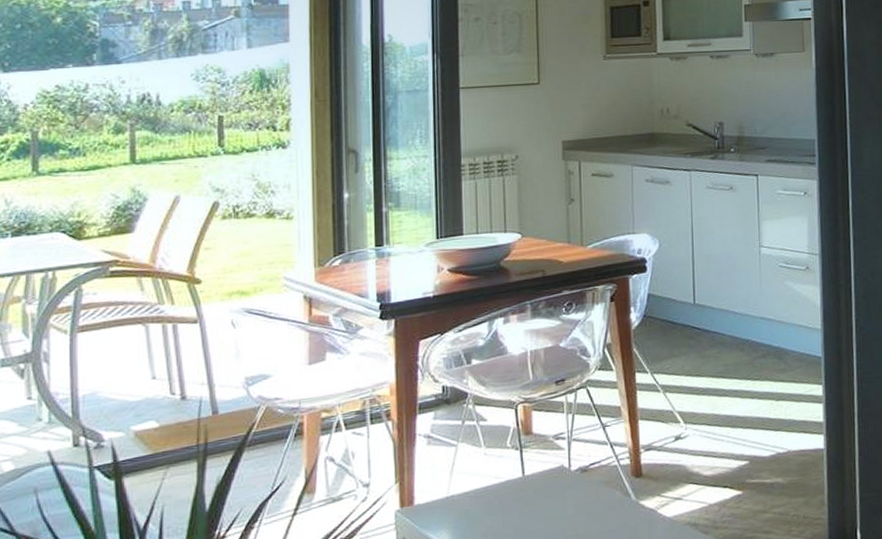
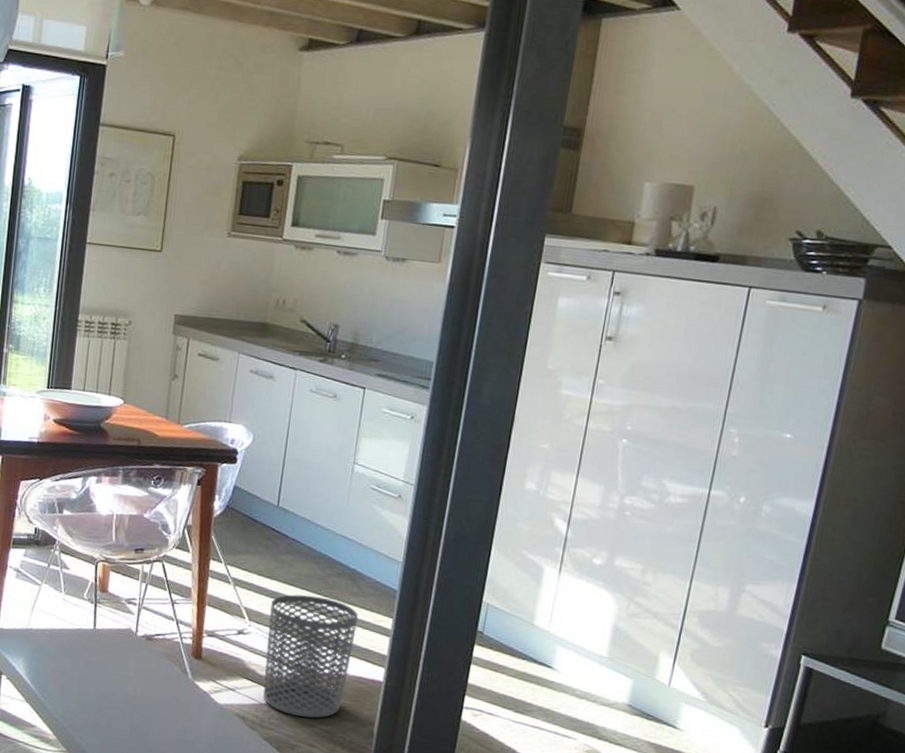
waste bin: none [703,381,790,508] -> present [263,594,358,718]

